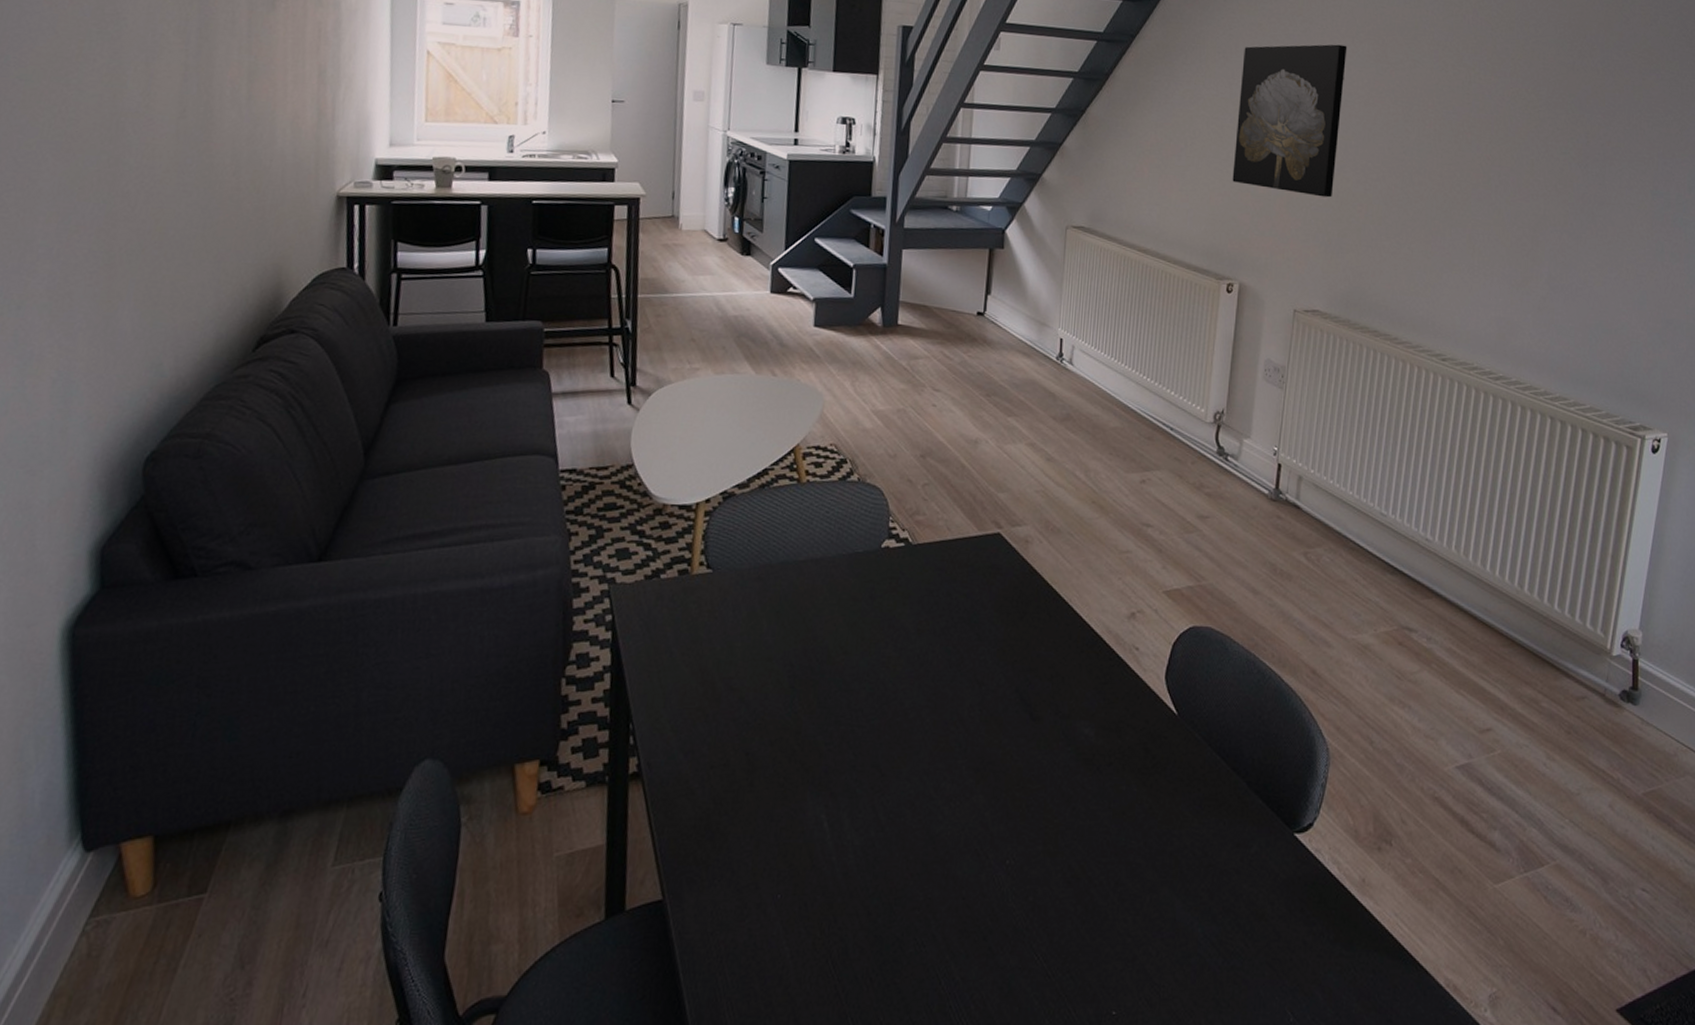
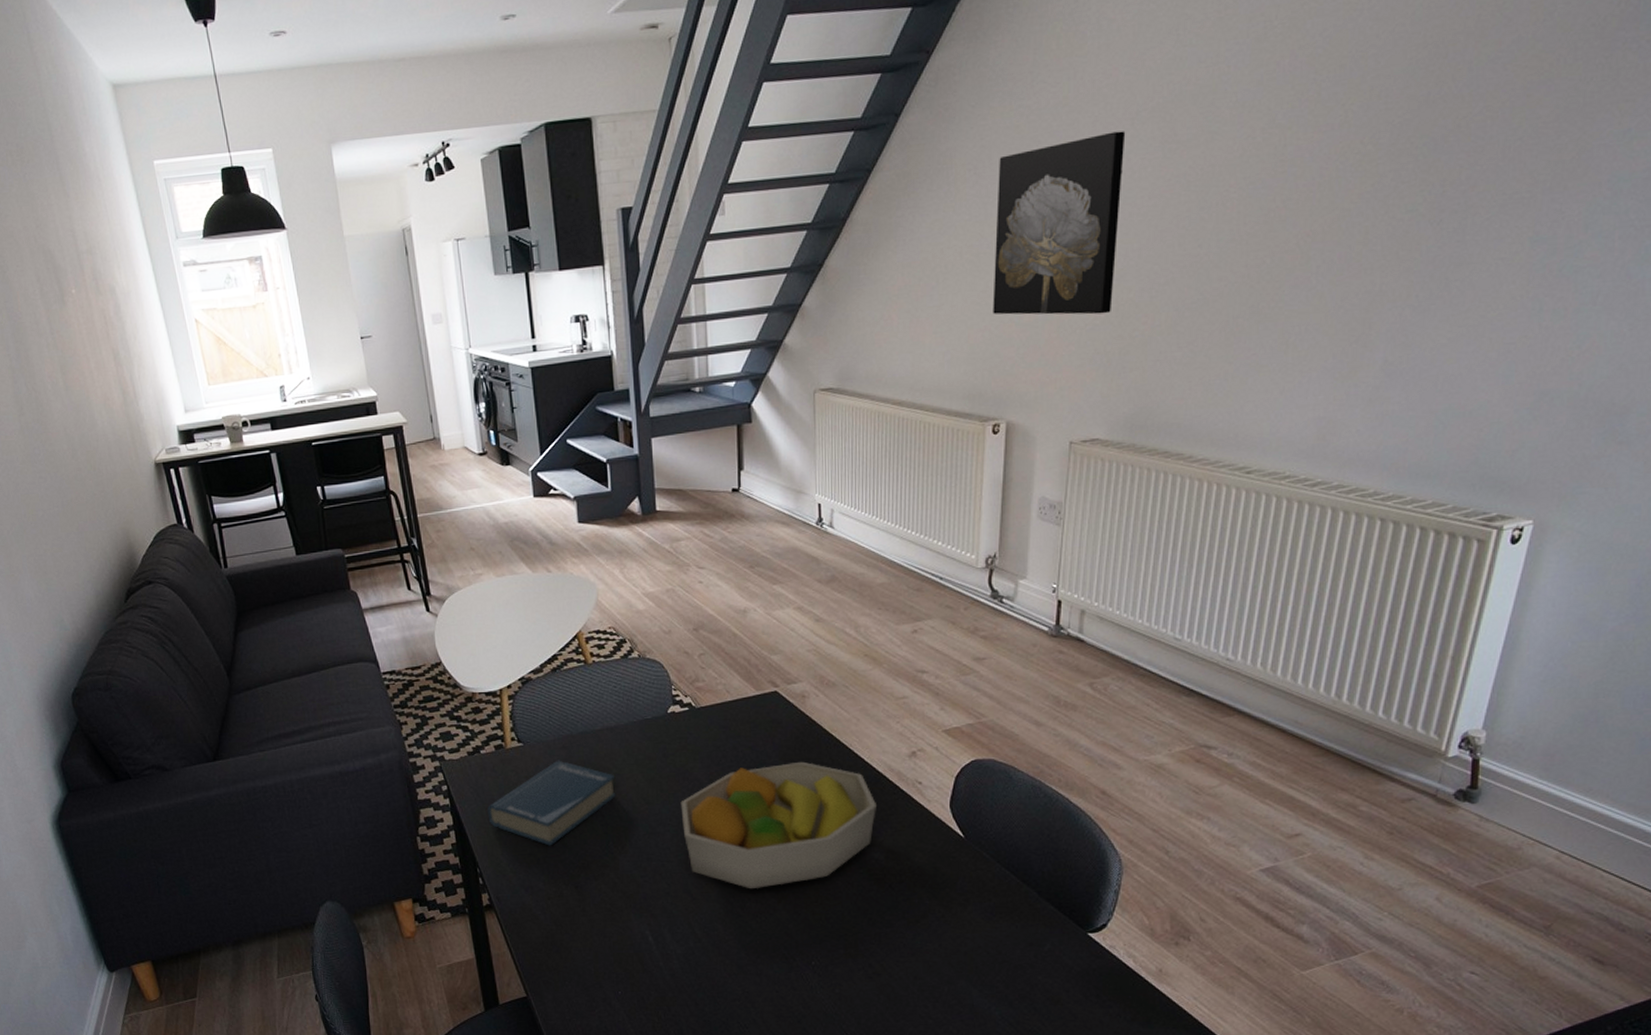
hardback book: none [655,593,812,700] -> present [487,760,616,846]
fruit bowl: none [880,615,1091,766] -> present [680,761,876,890]

